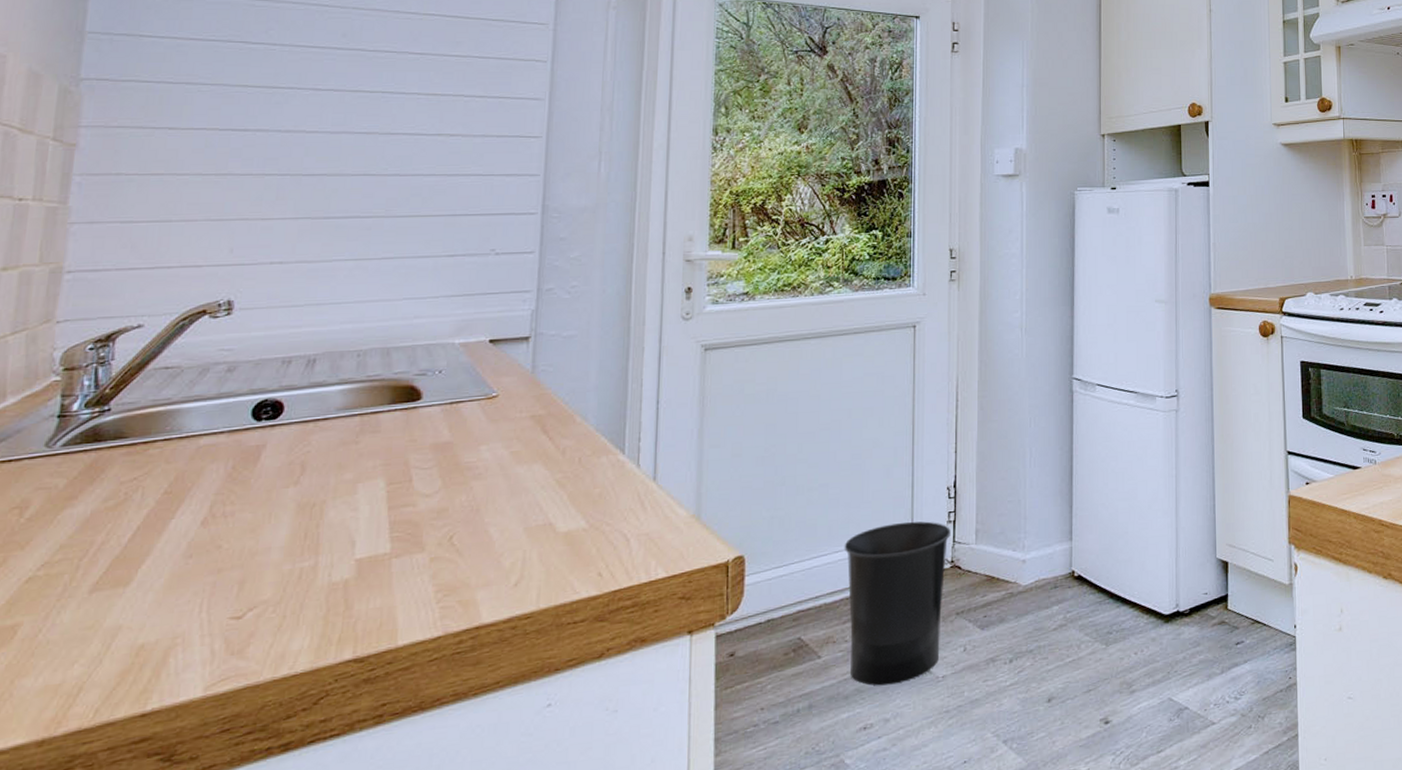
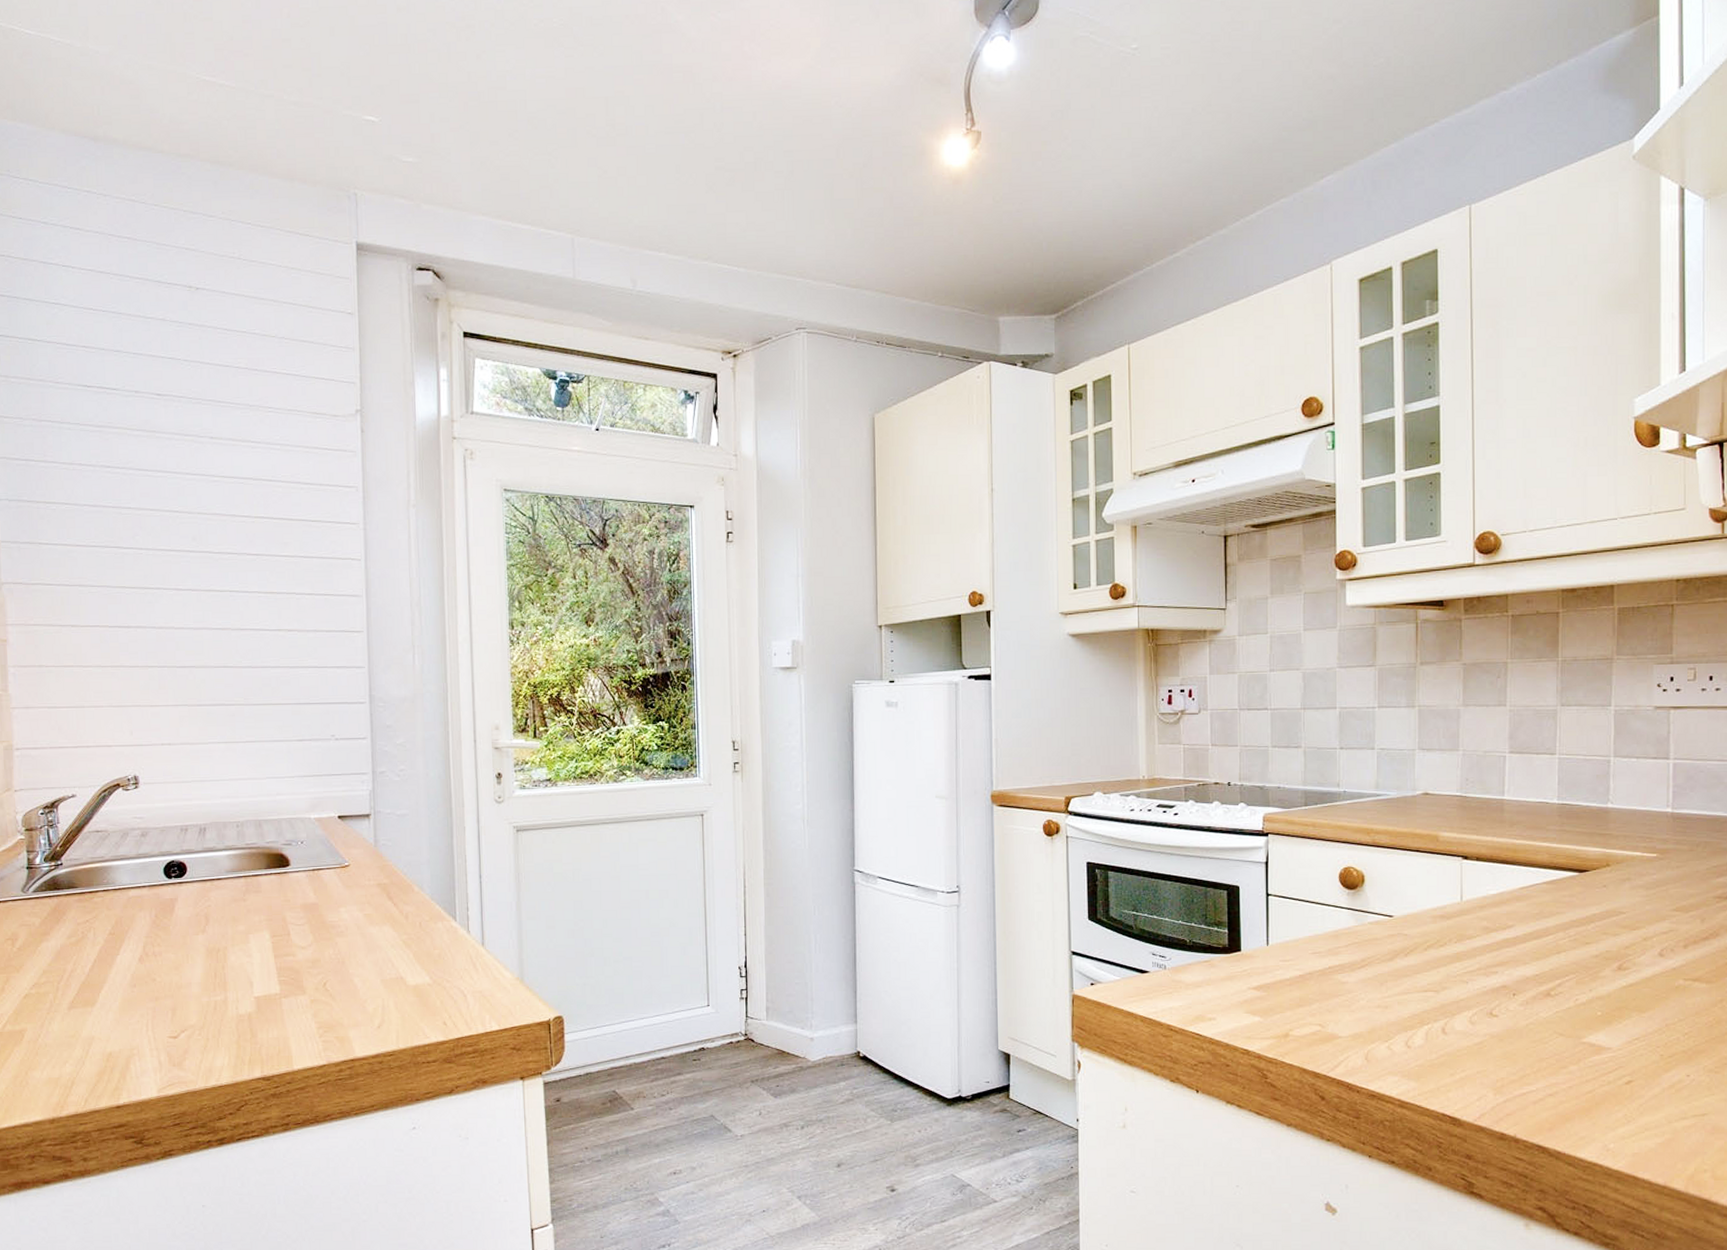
waste bin: present [844,521,950,686] -> none [648,996,743,1138]

